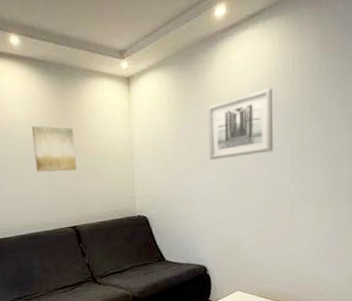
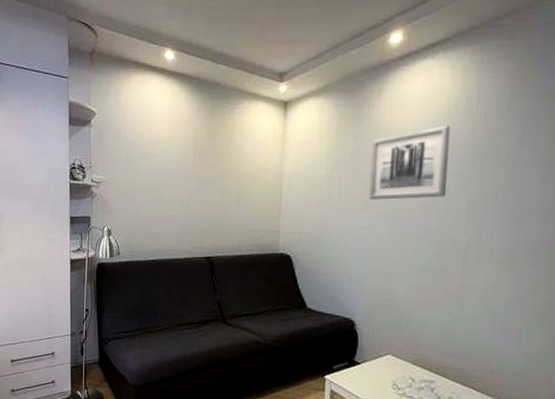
wall art: present [32,125,77,172] -> none [175,144,220,197]

